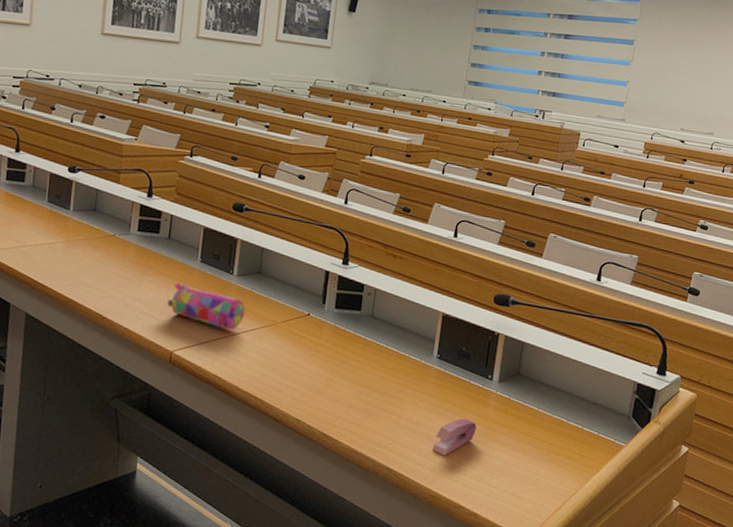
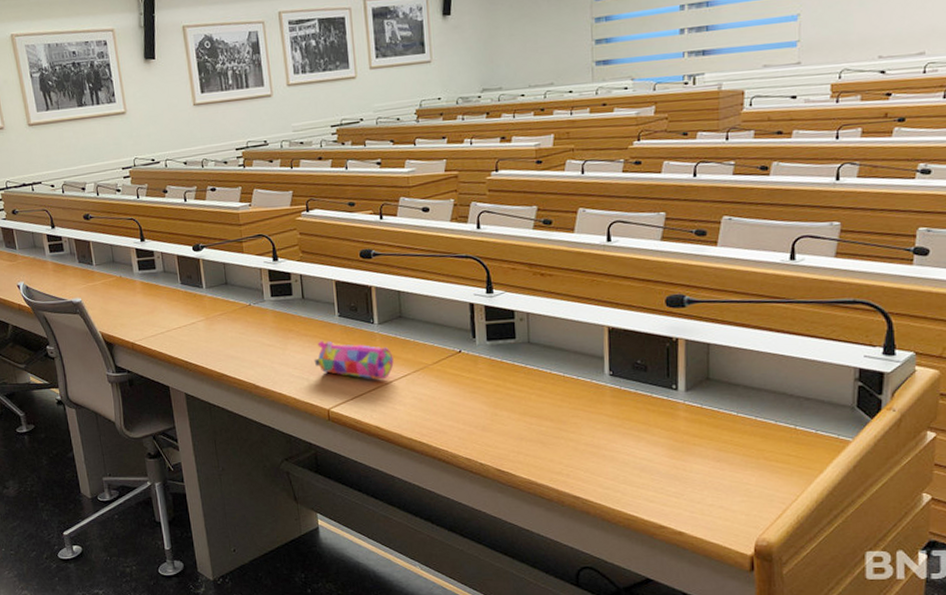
stapler: present [432,418,477,456] -> none [620,435,667,477]

